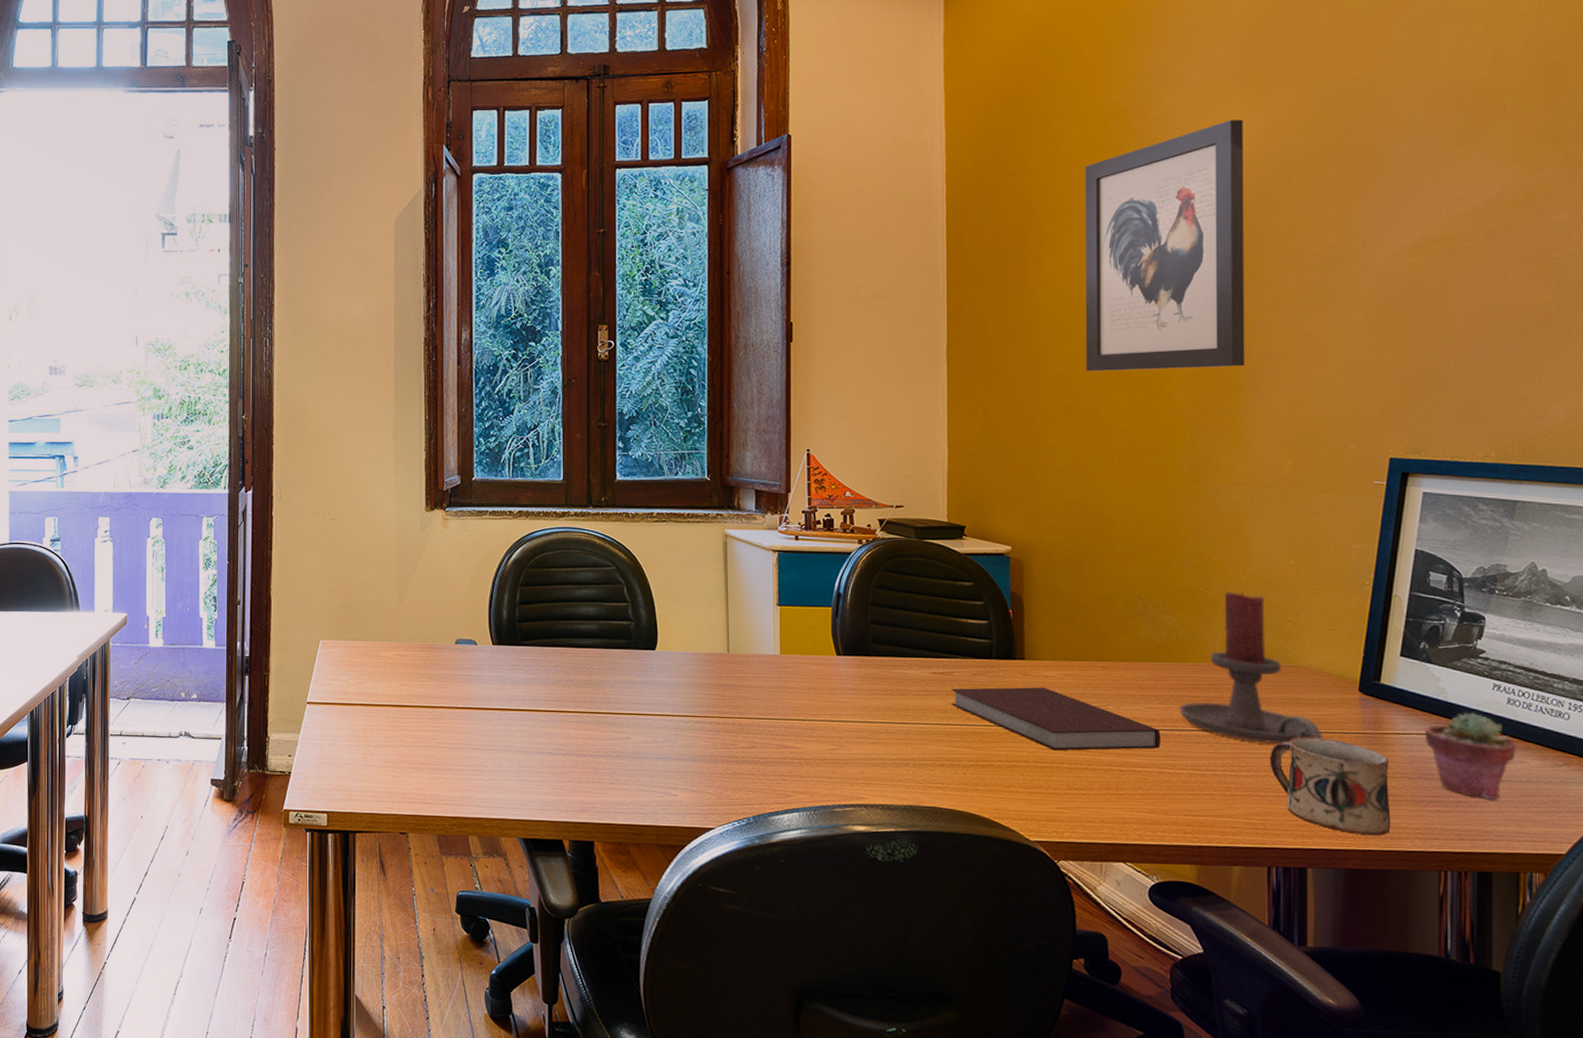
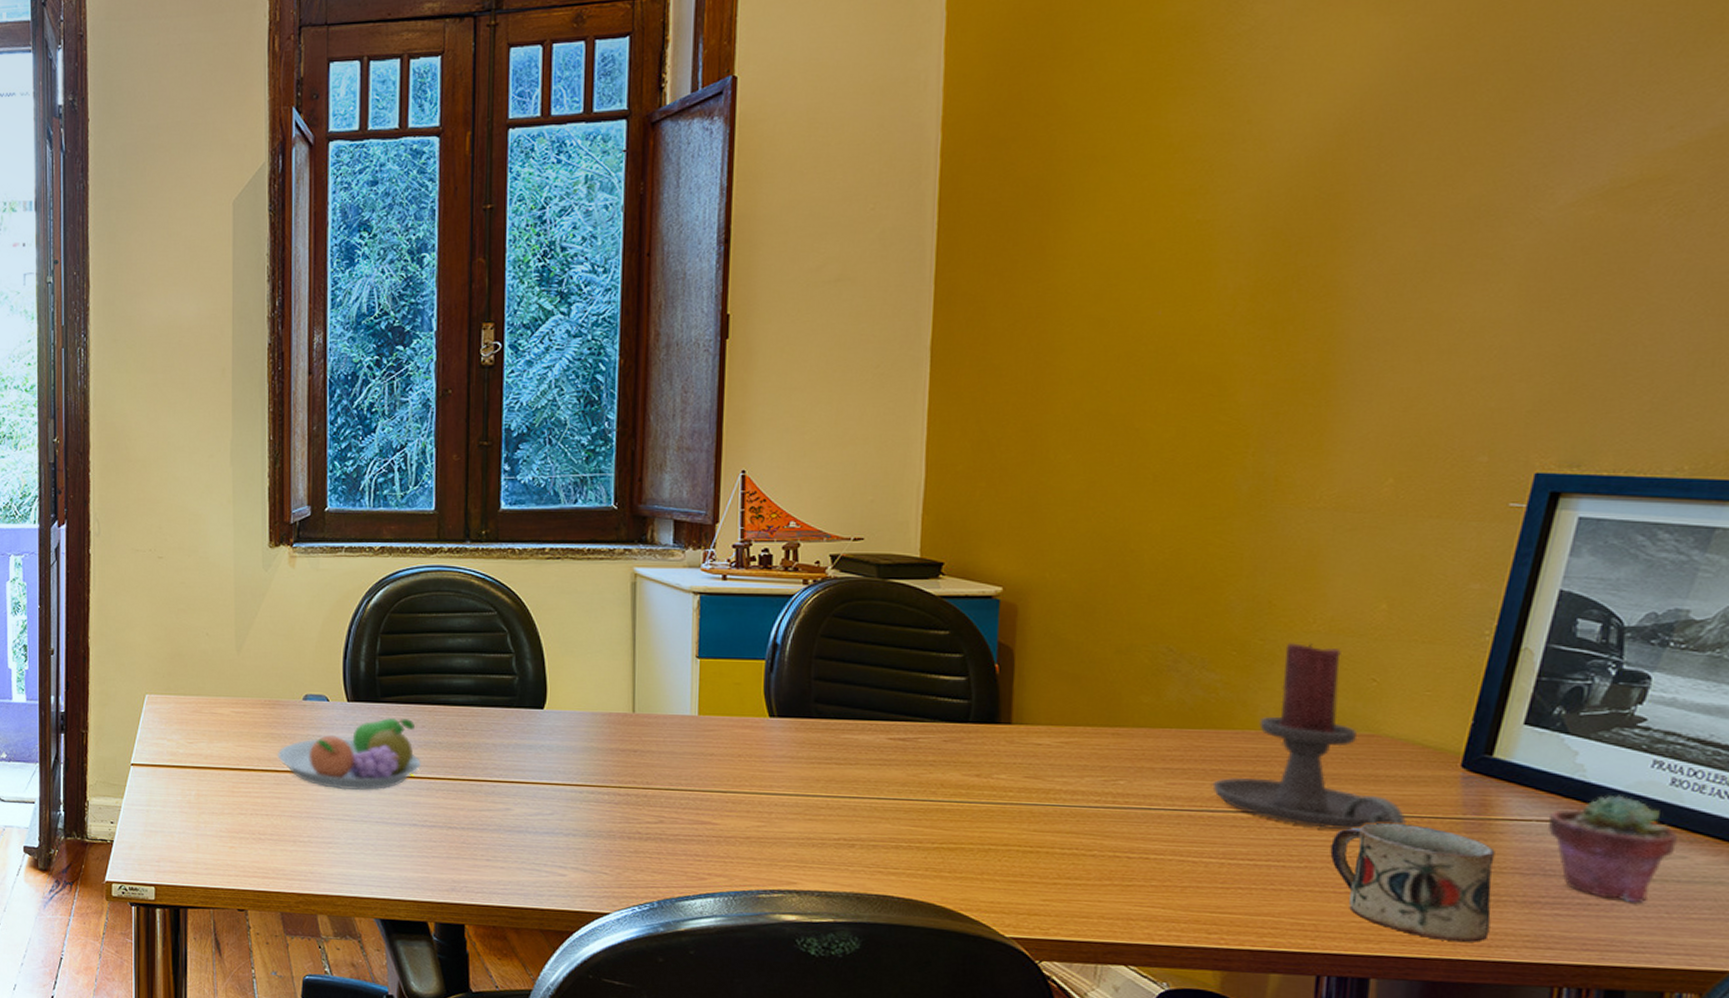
fruit bowl: none [434,658,555,724] -> present [278,717,421,791]
notebook: present [951,687,1161,751] -> none [913,756,1186,833]
wall art: present [1085,120,1245,372] -> none [1117,30,1366,369]

